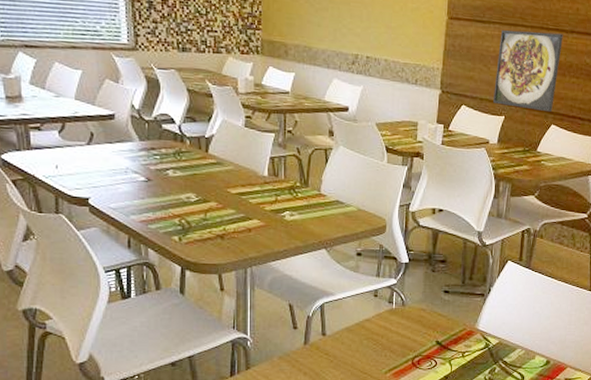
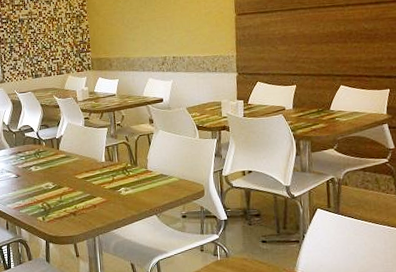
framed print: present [493,30,563,113] -> none [283,9,340,77]

